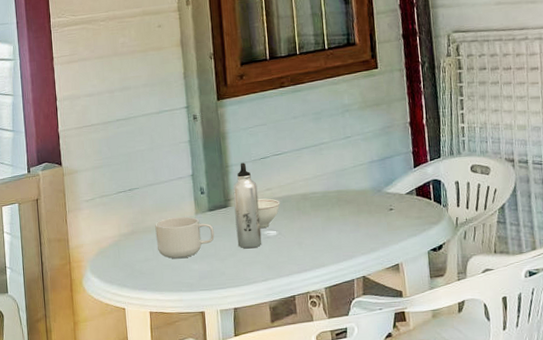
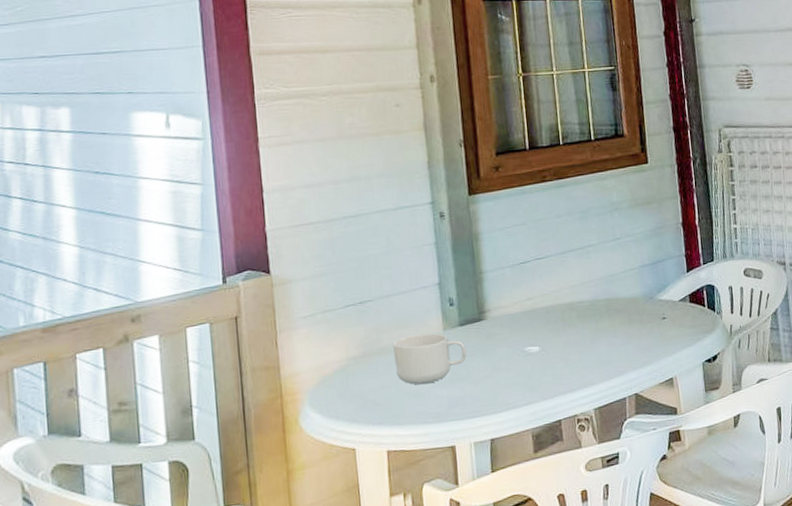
water bottle: present [233,163,262,249] -> none [488,268,523,369]
bowl: present [257,198,280,228] -> none [517,309,543,344]

